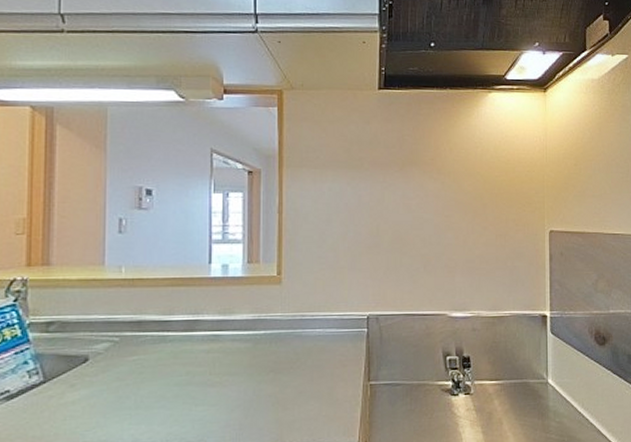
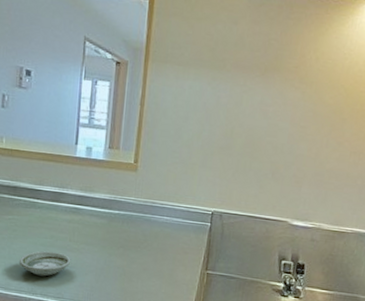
saucer: none [149,390,213,423] -> present [19,251,71,277]

